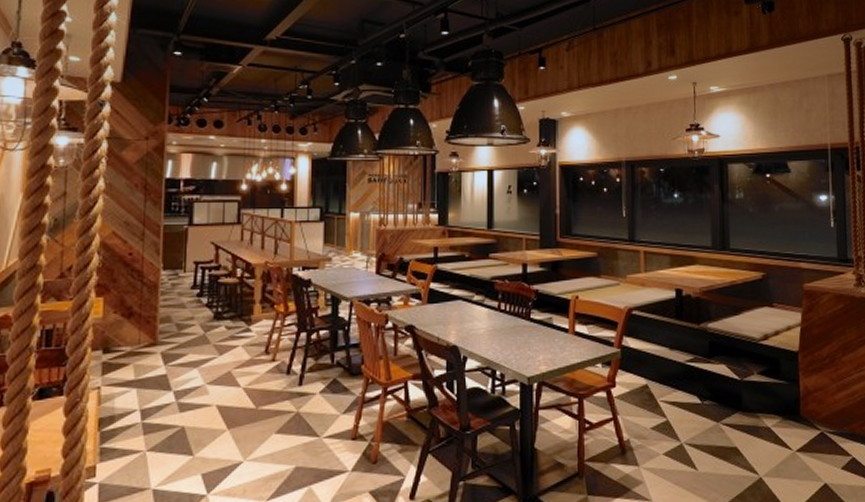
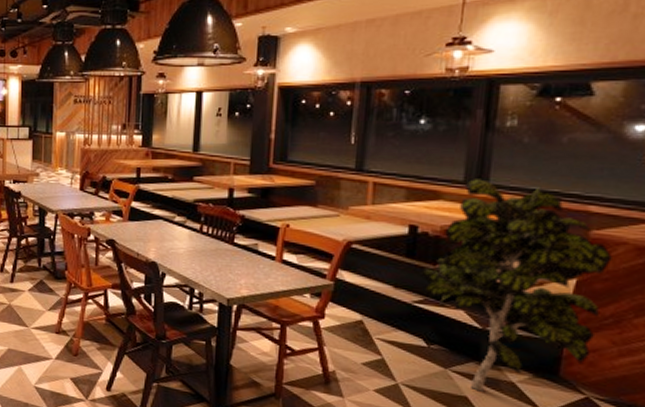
indoor plant: none [688,243,821,441] -> present [419,177,612,392]

